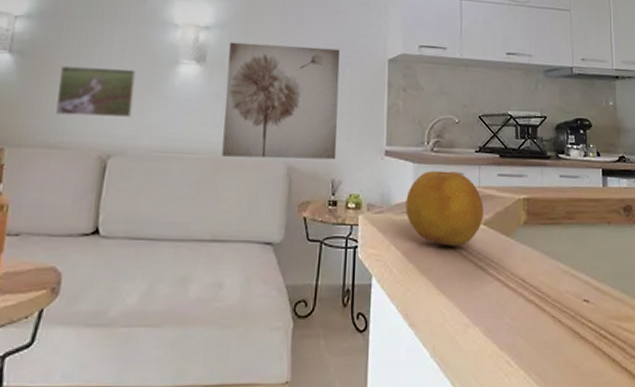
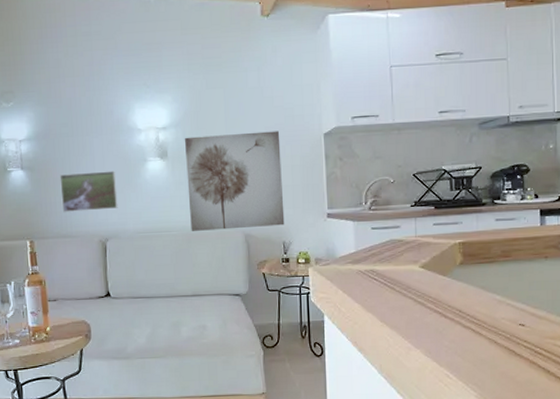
fruit: present [405,170,484,246] -> none [349,225,421,287]

